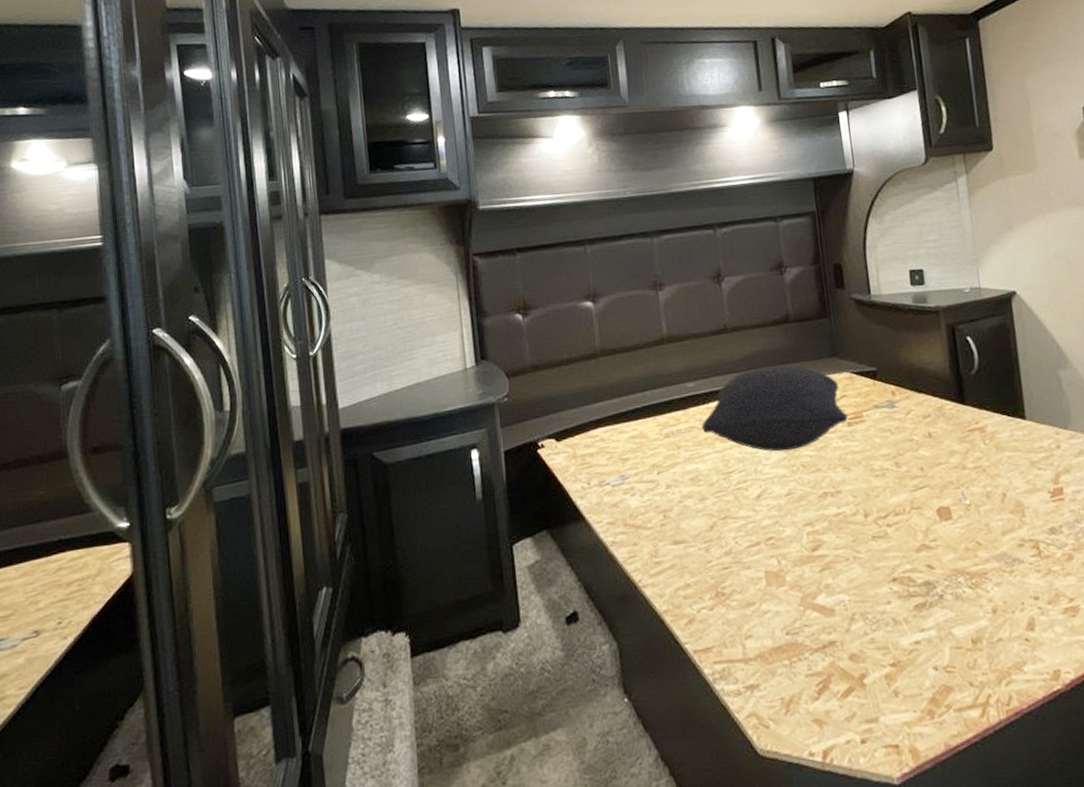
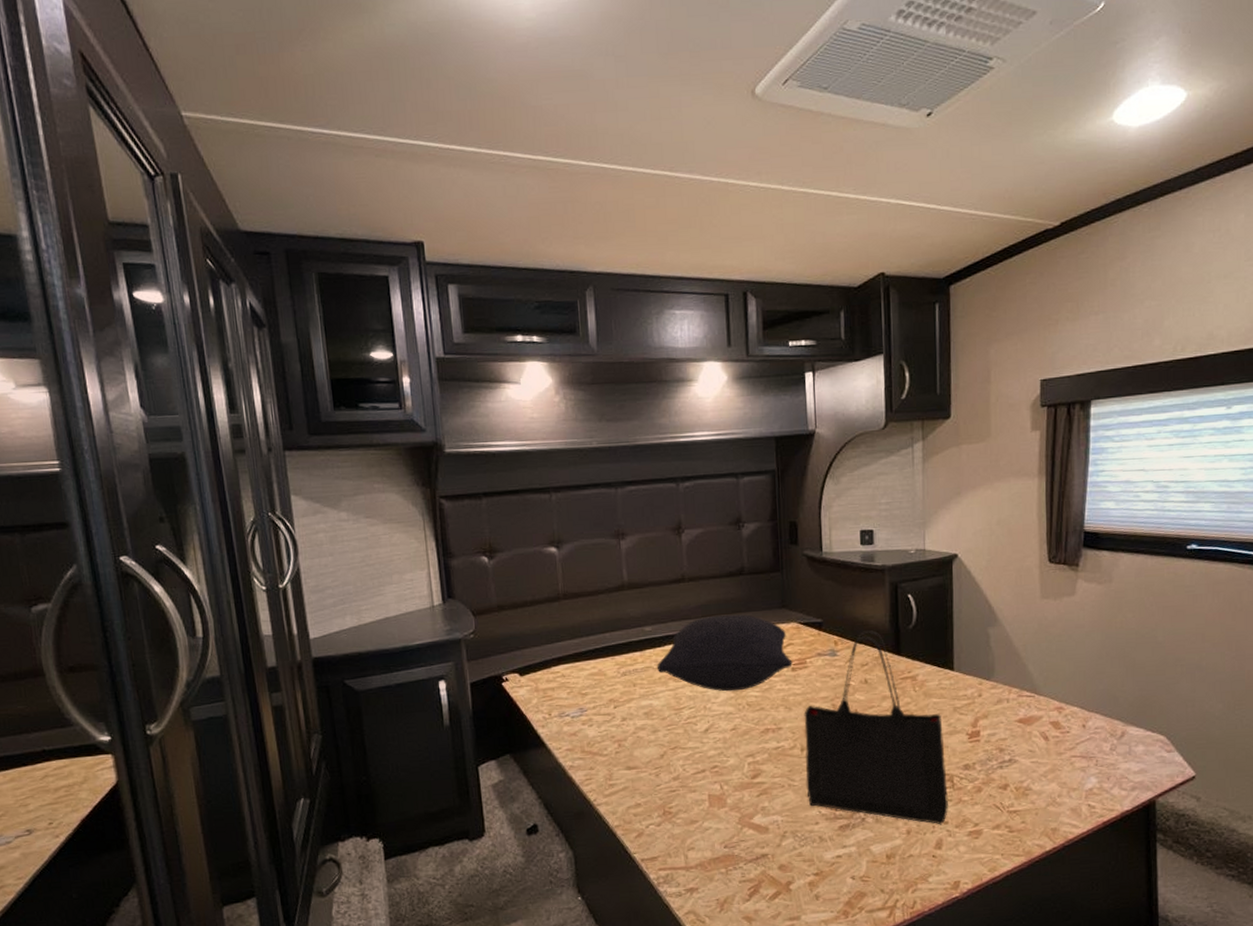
tote bag: none [864,378,1037,602] -> present [804,630,948,825]

